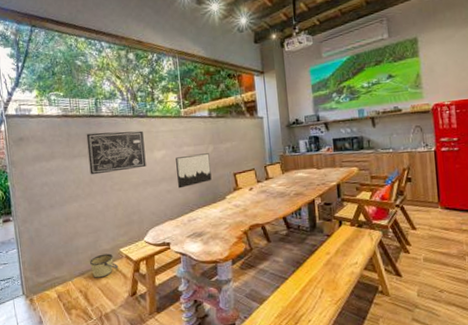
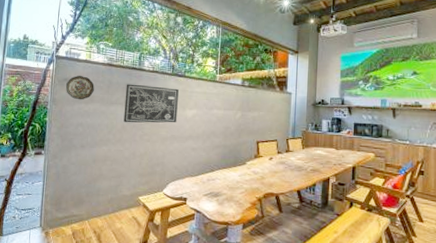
decorative plate: none [21,132,53,159] -> present [65,76,94,100]
bucket: present [90,253,119,278] -> none [108,199,135,222]
wall art: present [176,153,212,189] -> none [203,118,237,148]

